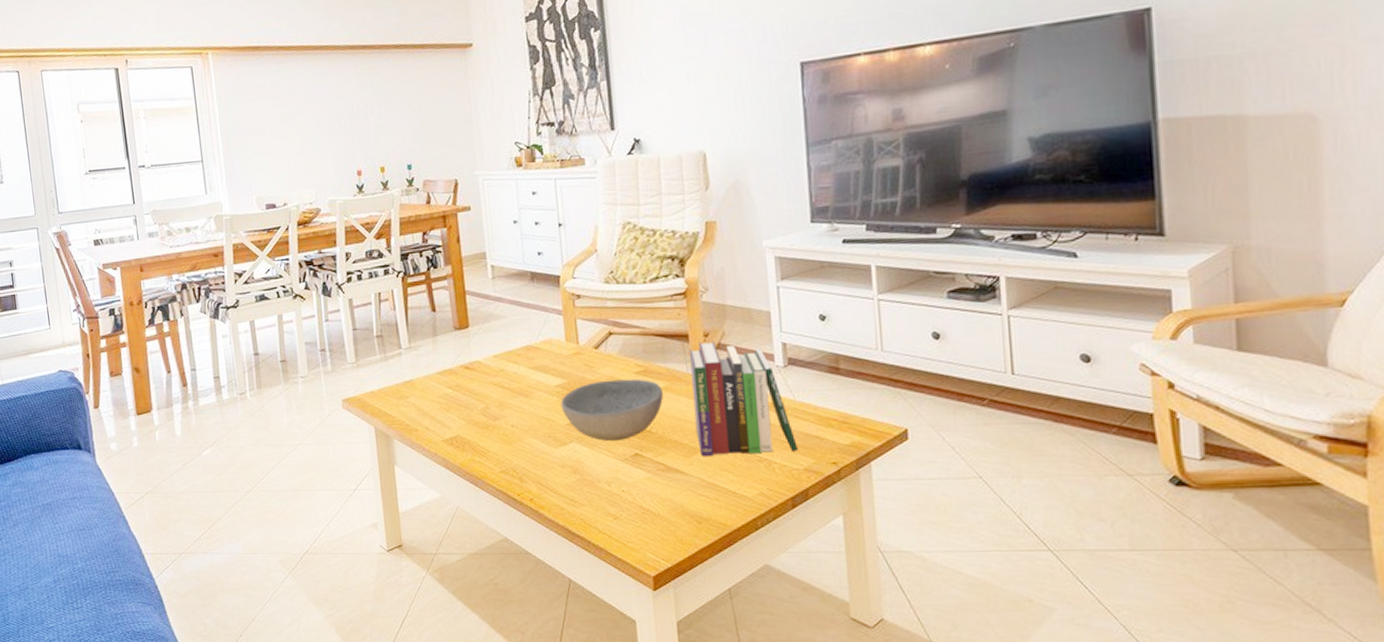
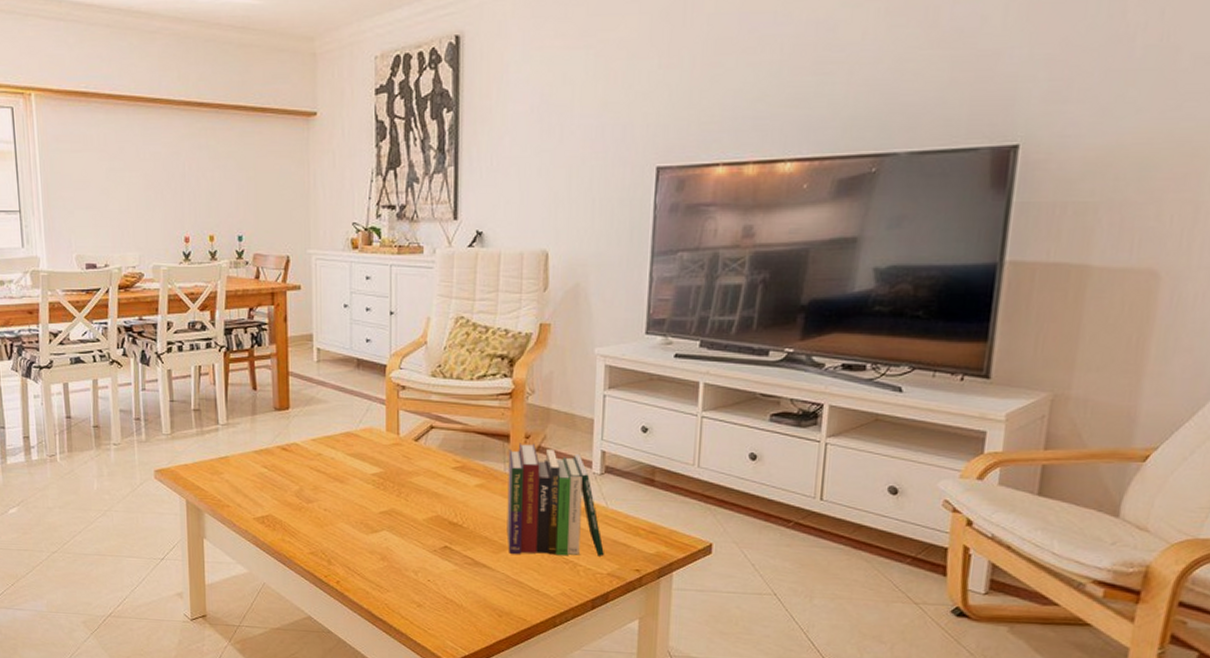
bowl: present [560,378,664,442] -> none [375,473,479,533]

